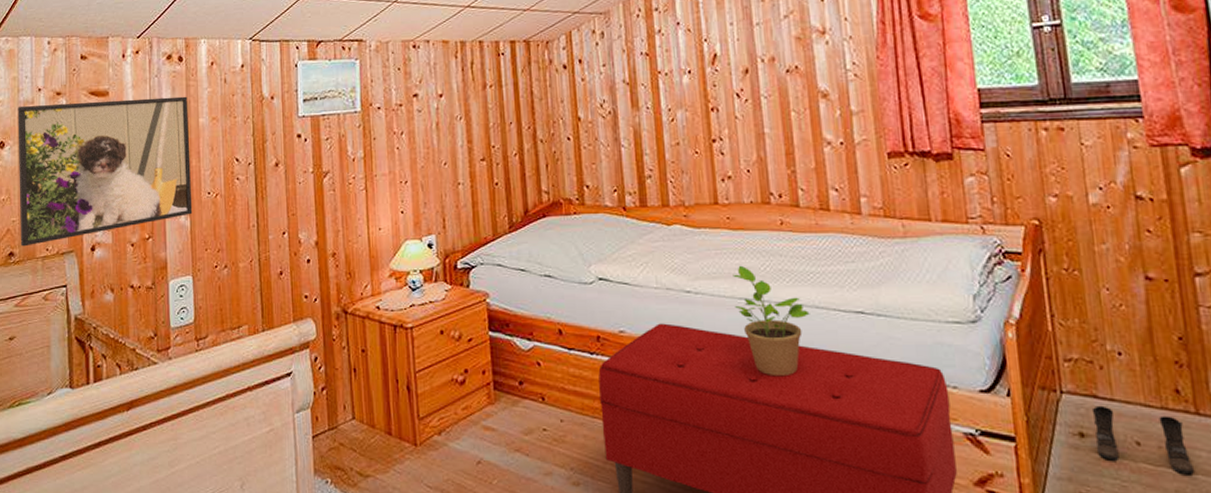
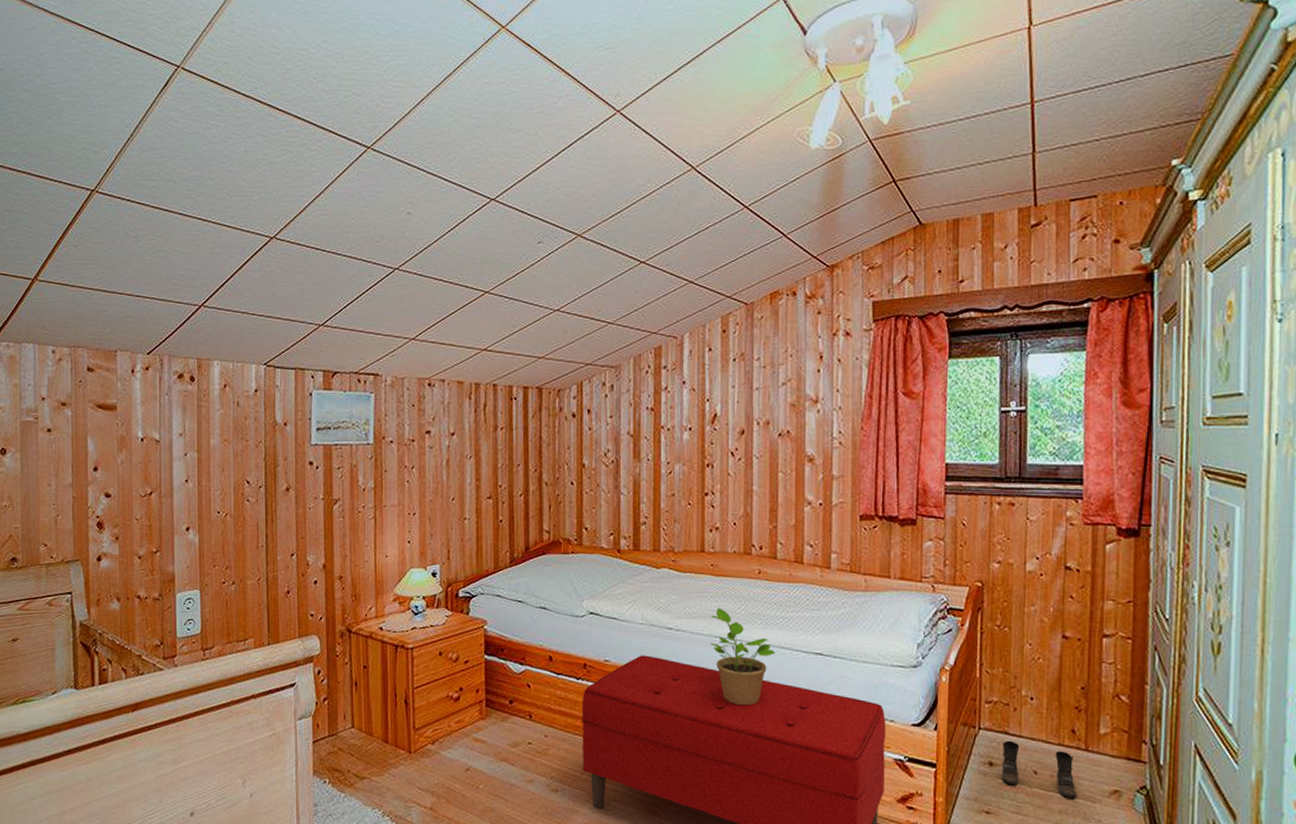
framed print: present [18,96,193,247] -> none [20,414,201,553]

